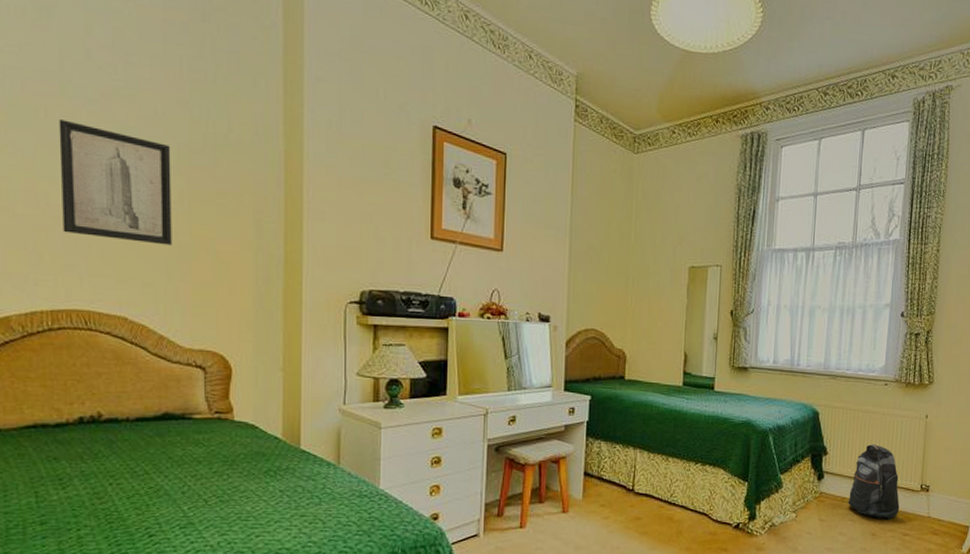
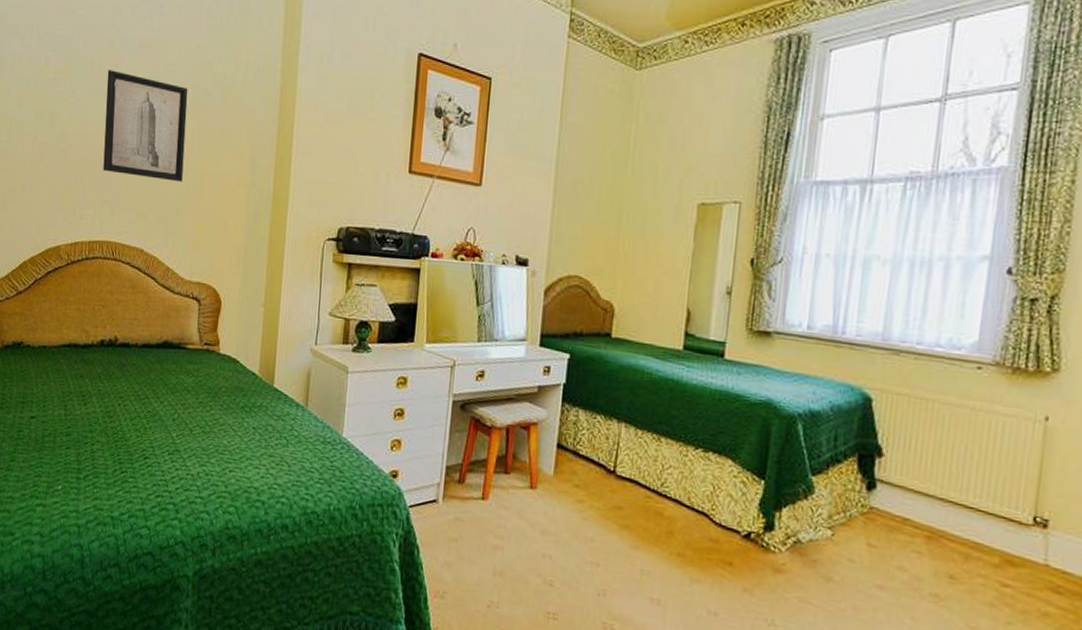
backpack: present [847,444,900,520] -> none [912,449,997,560]

